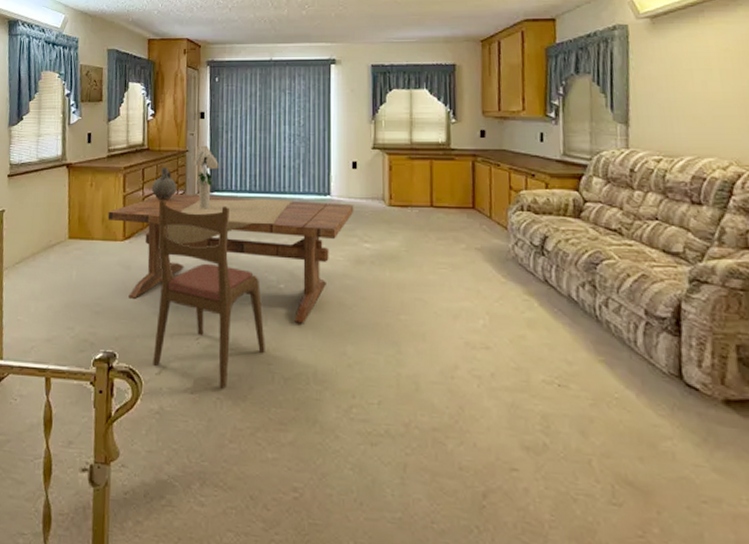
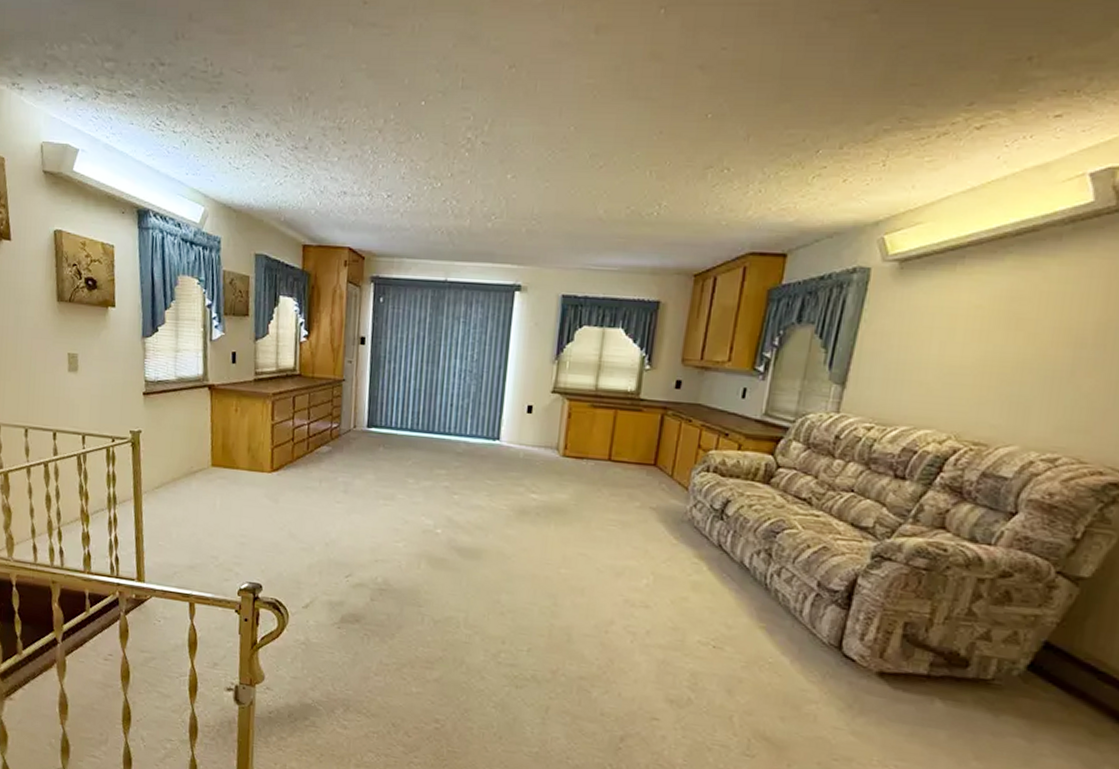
dining table: present [107,193,354,324] -> none [254,426,525,570]
ceramic jug: present [151,167,177,200] -> none [302,396,331,433]
dining chair: present [153,198,265,389] -> none [300,431,417,626]
bouquet: present [194,145,219,209] -> none [350,375,378,446]

